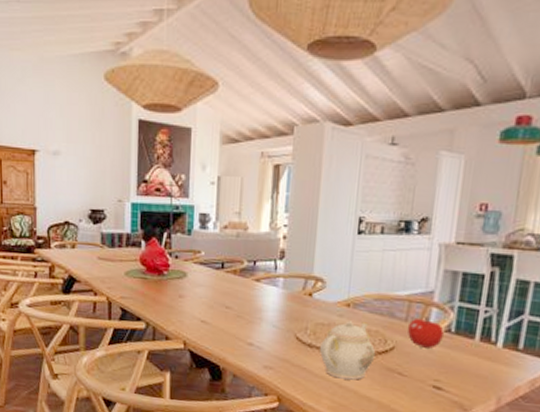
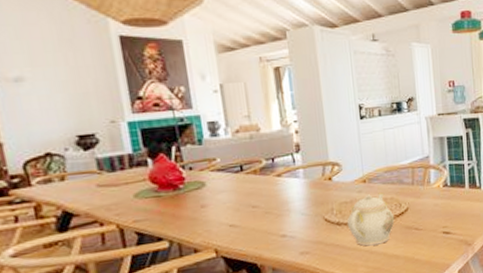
fruit: present [407,316,444,349] -> none [414,177,443,204]

